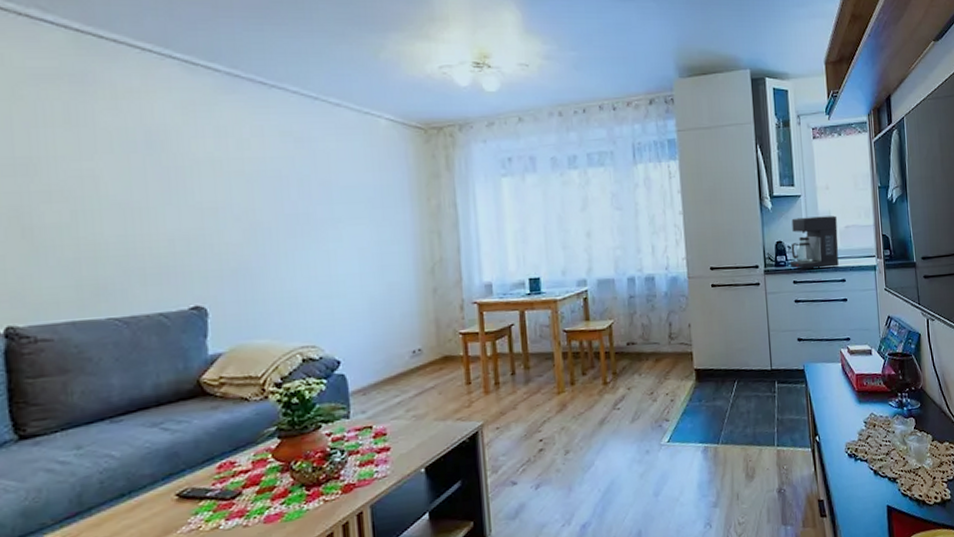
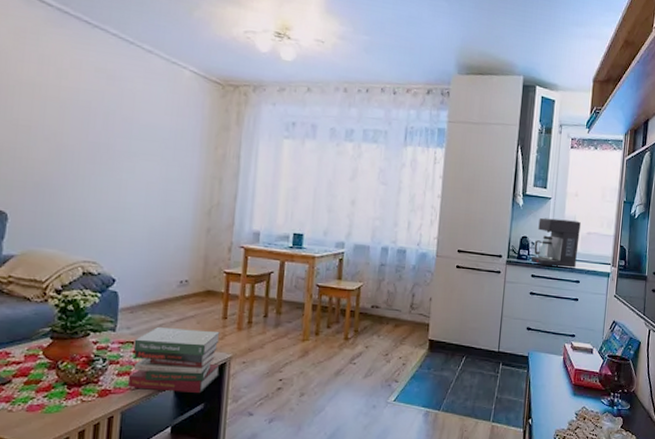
books: none [371,399,473,477] -> present [127,327,220,394]

